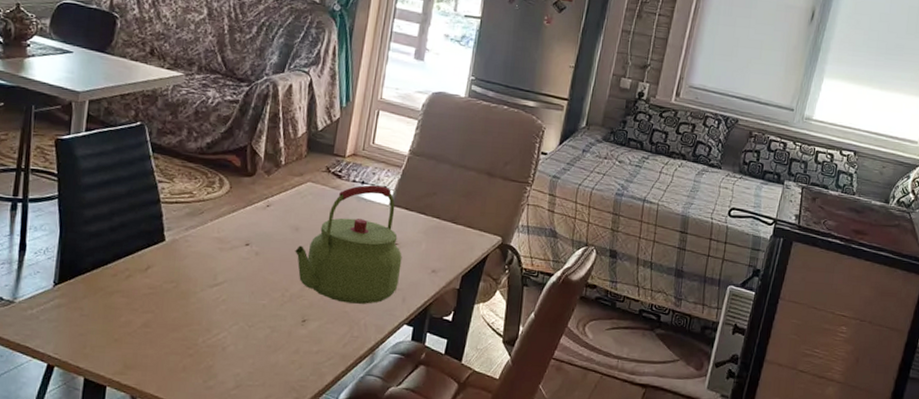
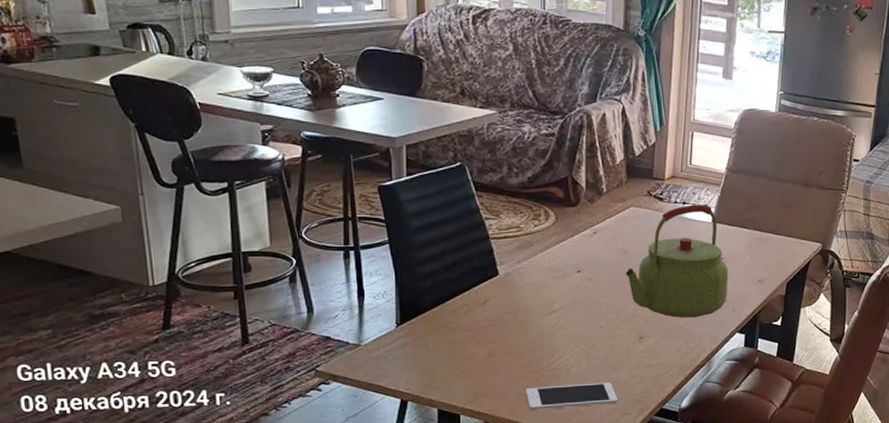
cell phone: none [177,363,273,390] -> present [525,382,617,410]

